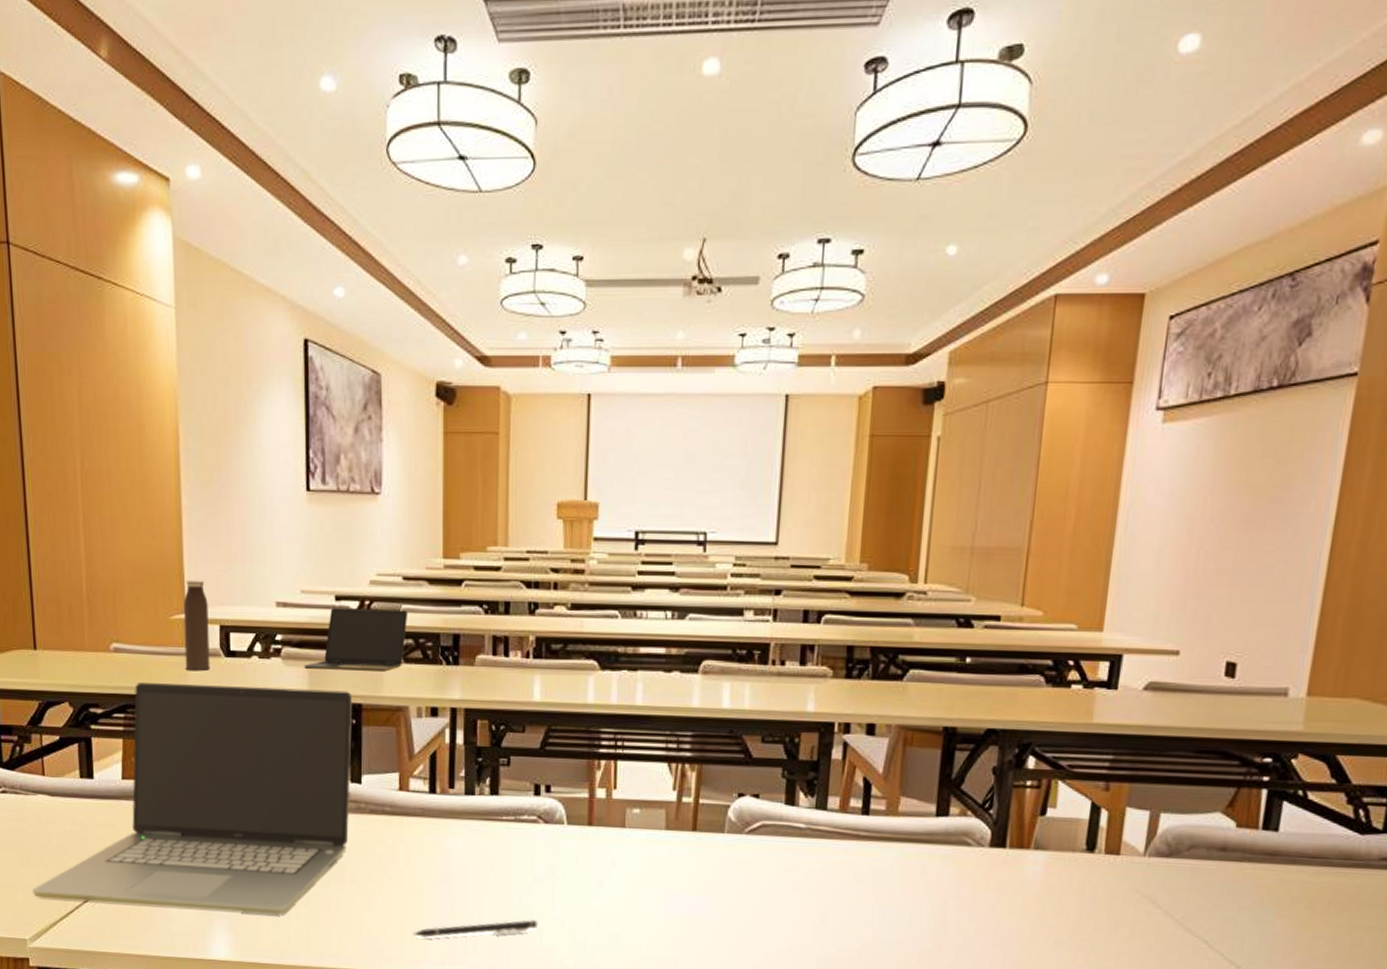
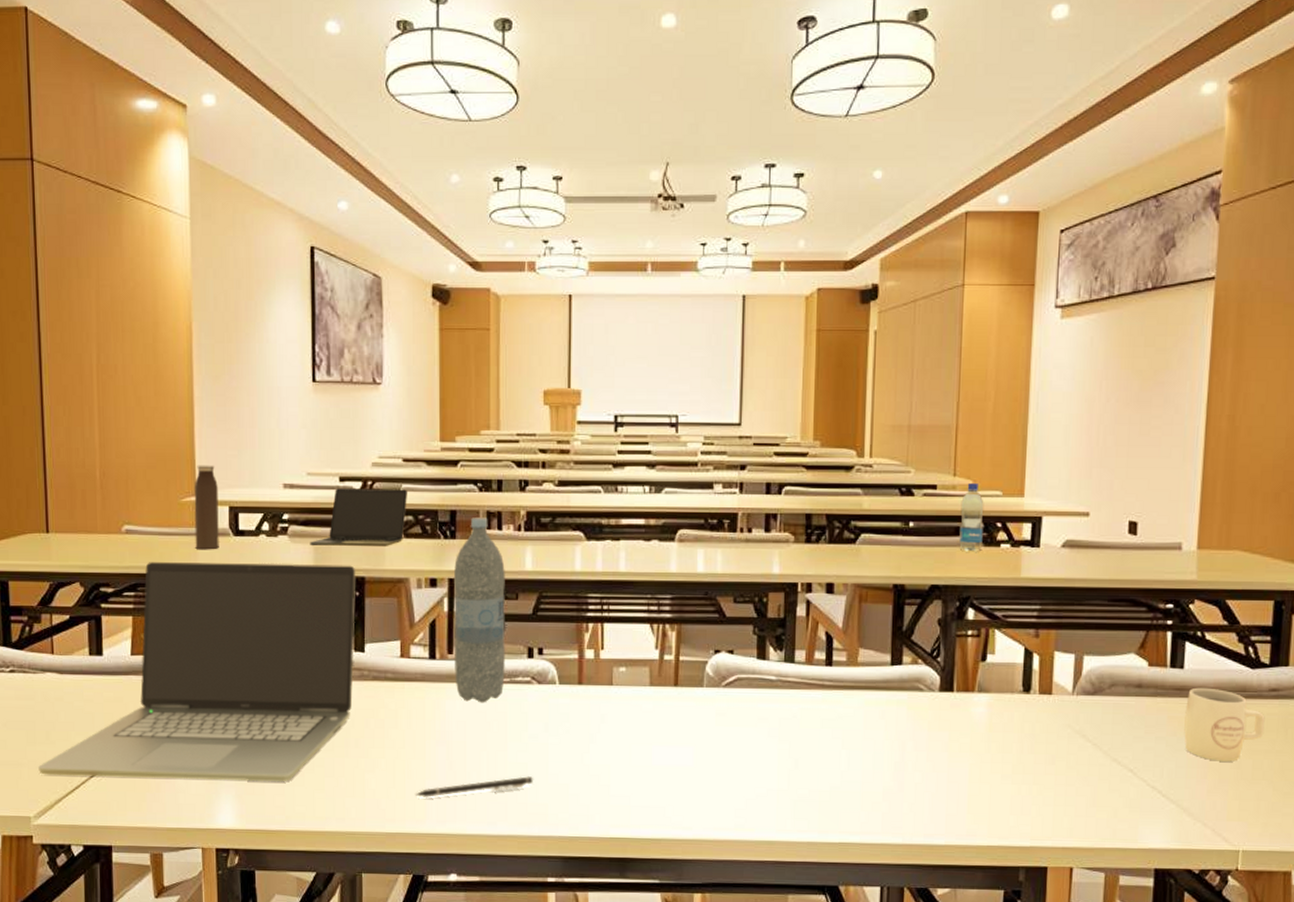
water bottle: none [455,642,511,842] -> present [453,517,505,703]
bottle: none [1022,615,1055,695] -> present [959,483,984,553]
mug: none [1272,853,1372,937] -> present [1184,687,1265,762]

